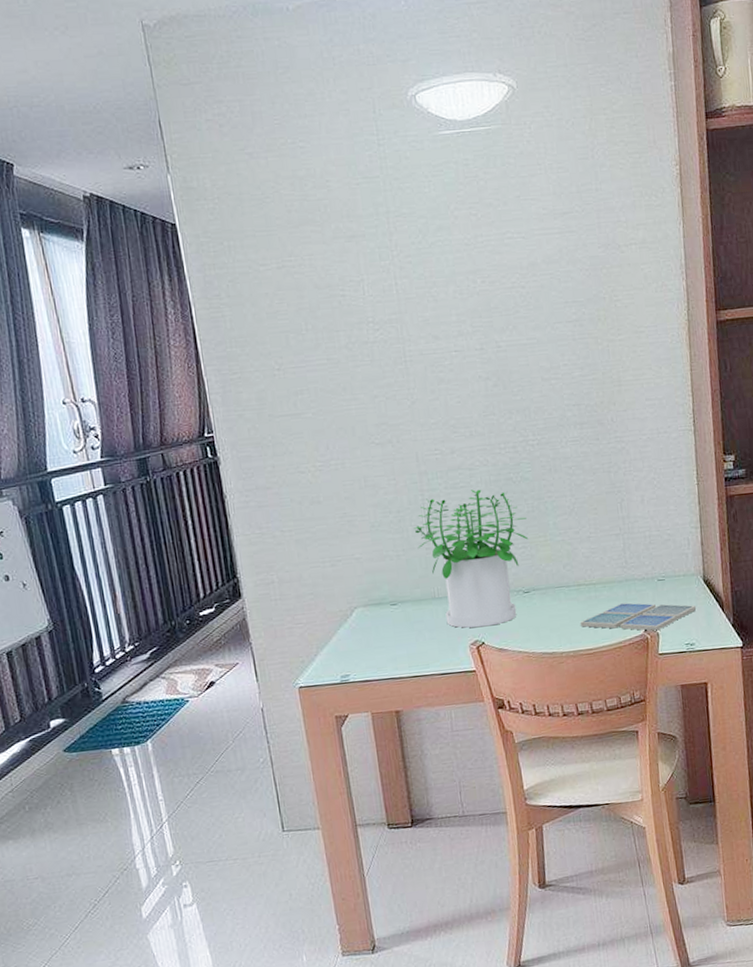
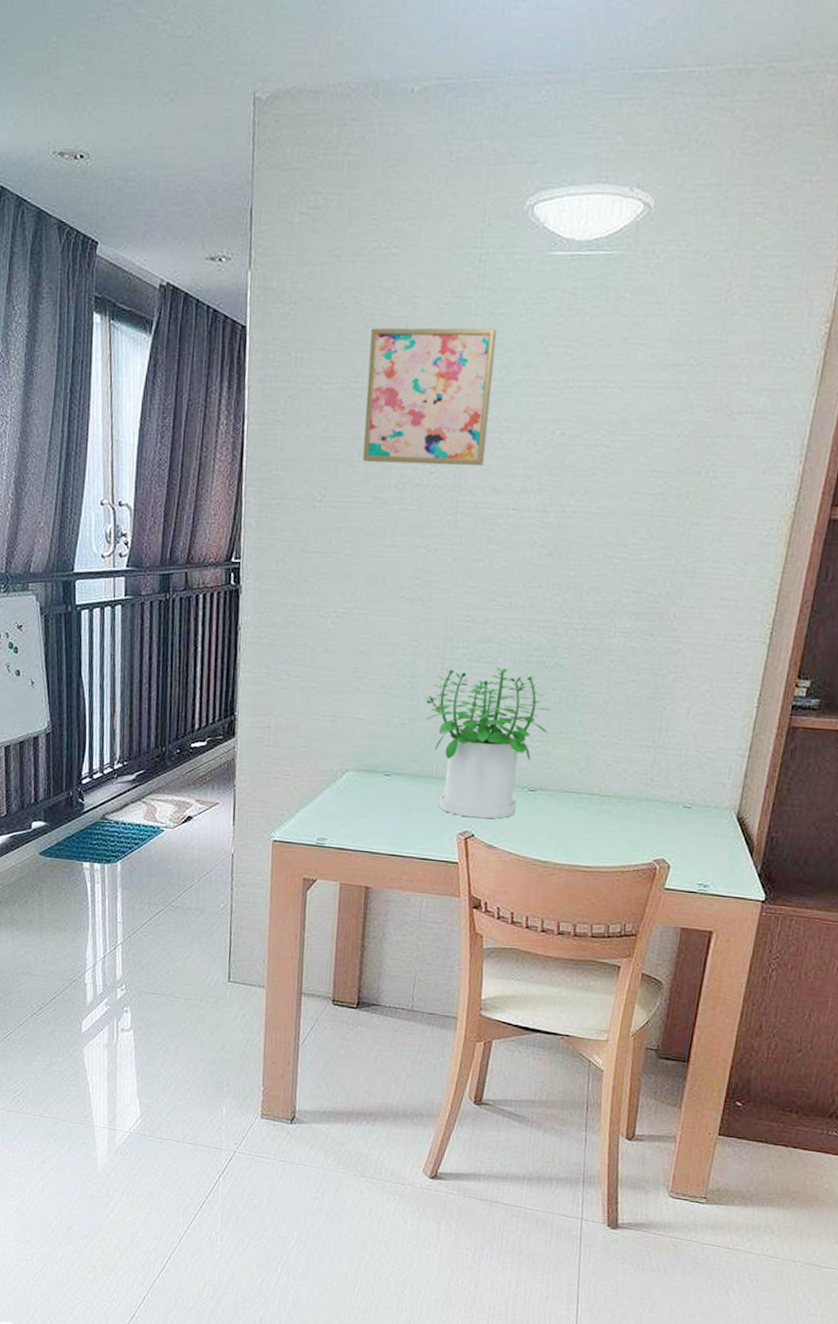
wall art: none [294,200,421,330] -> present [363,328,497,466]
drink coaster: present [580,602,697,631] -> none [583,824,721,863]

